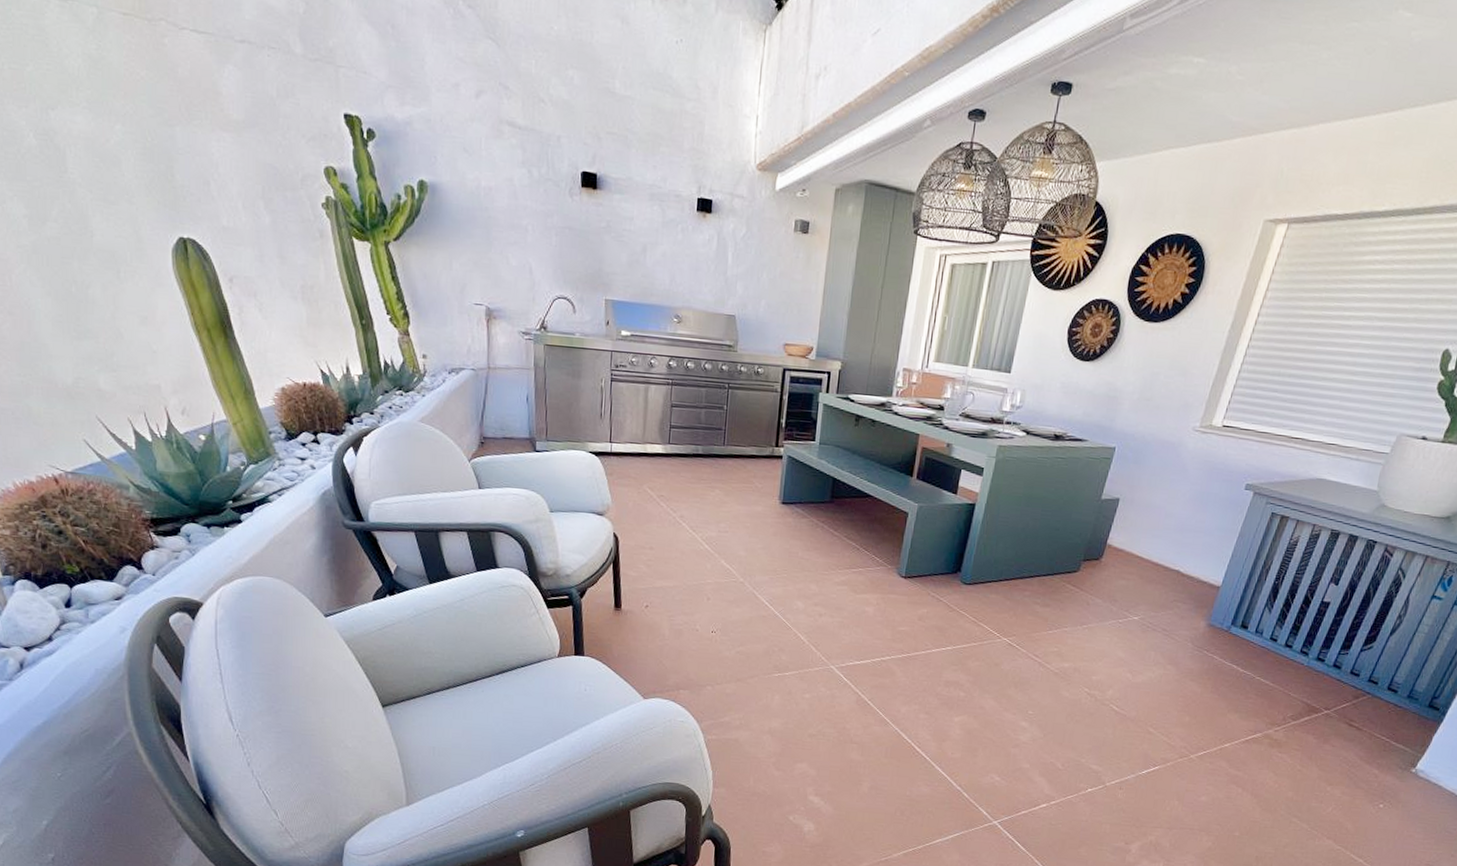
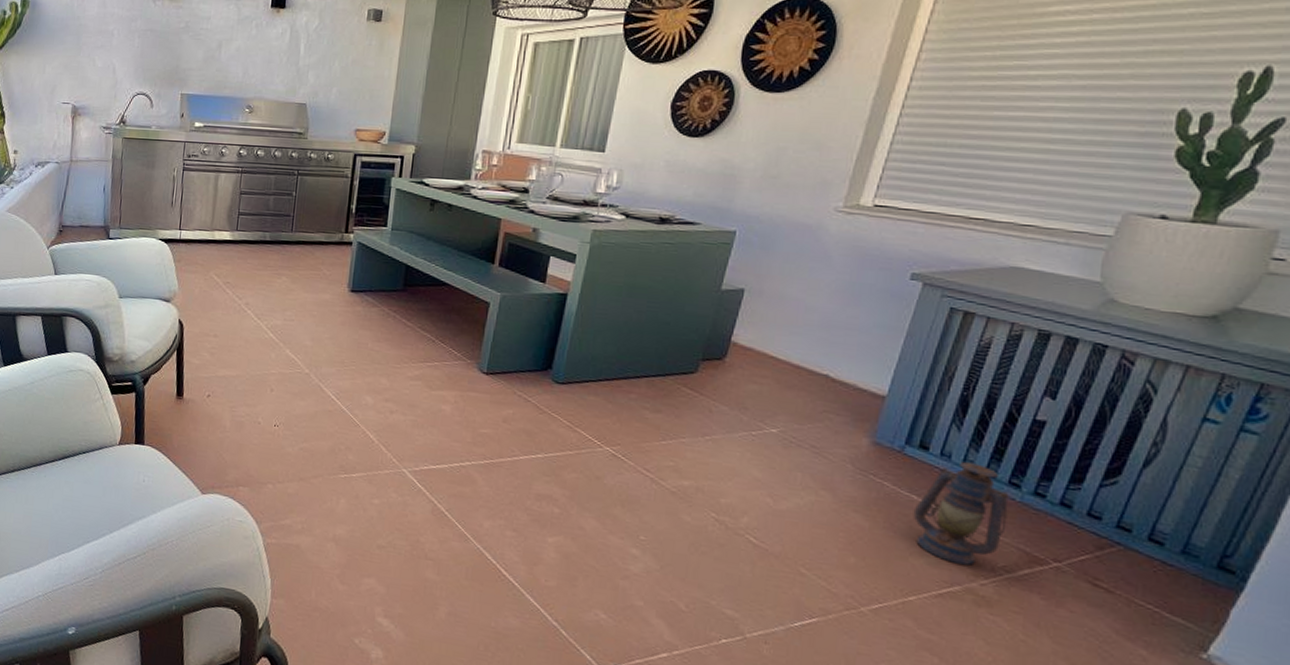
lantern: none [1232,637,1300,717] -> present [913,462,1009,566]

